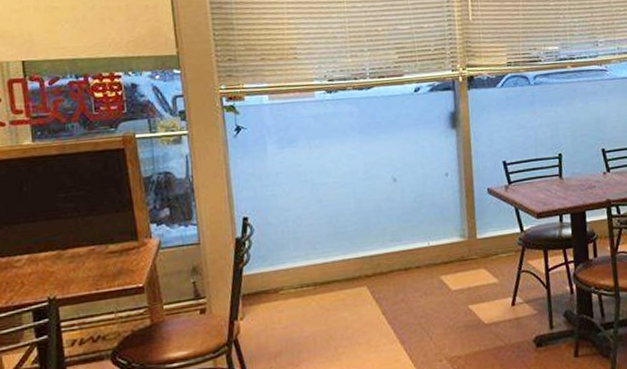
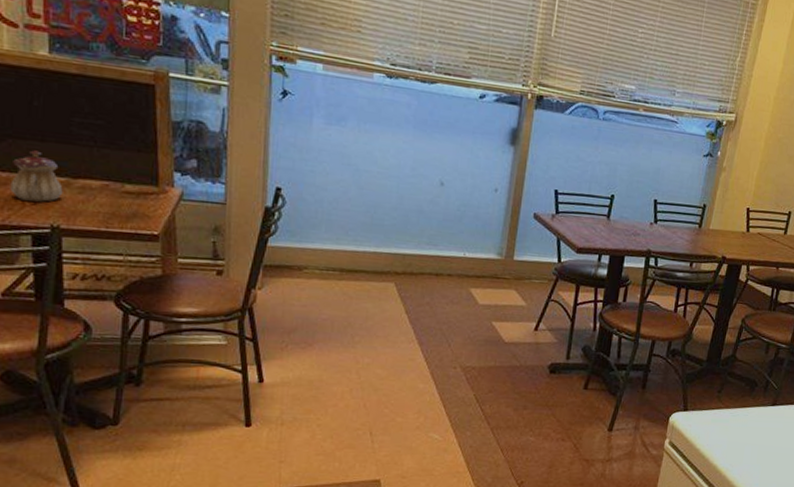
teapot: none [10,231,56,280] -> present [10,150,63,202]

